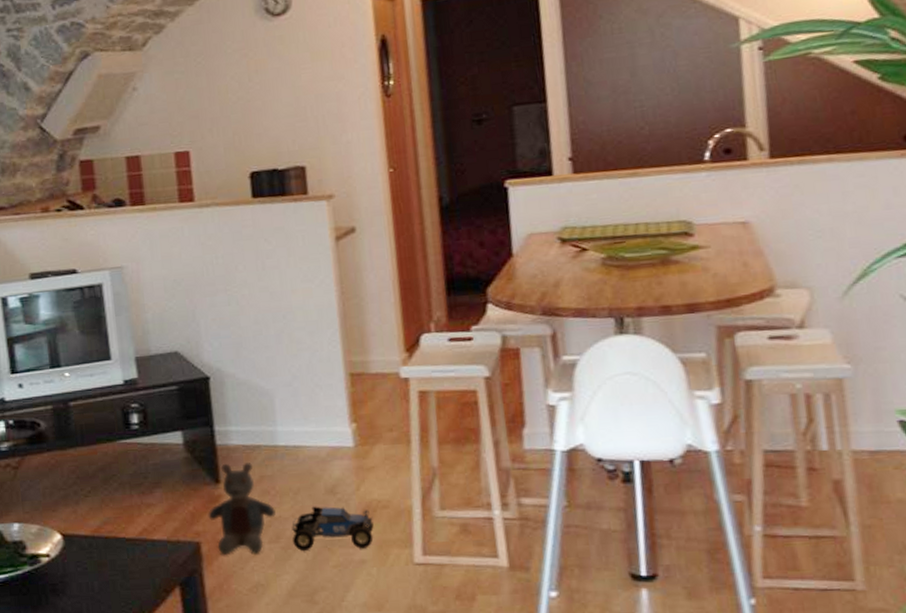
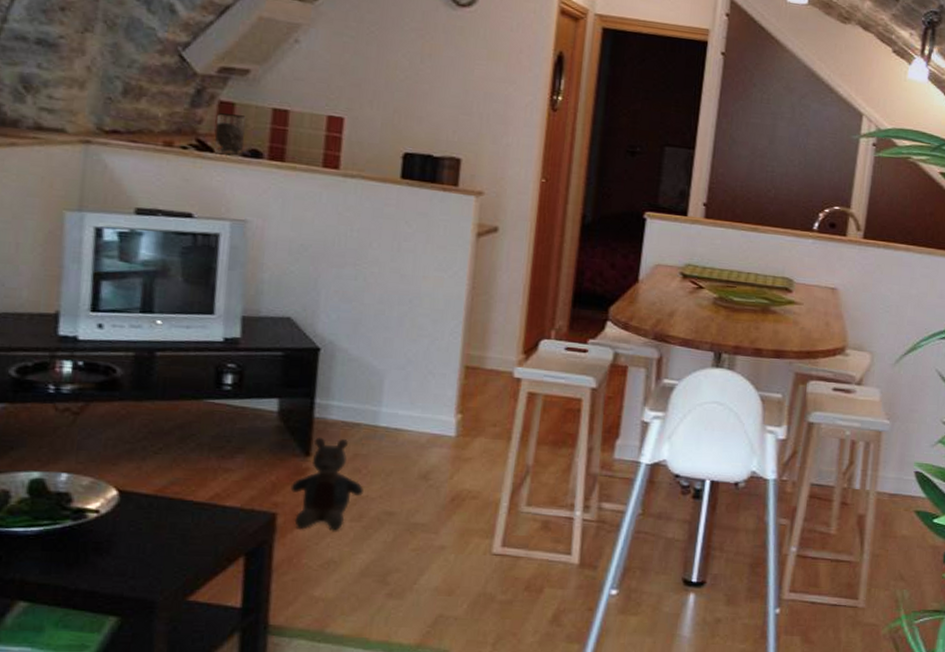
jar: none [80,169,109,209] -> present [214,112,246,155]
toy car: present [291,506,374,551] -> none [375,489,461,535]

